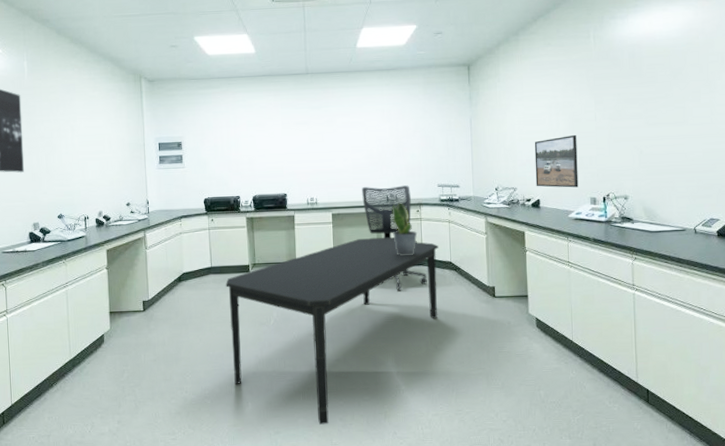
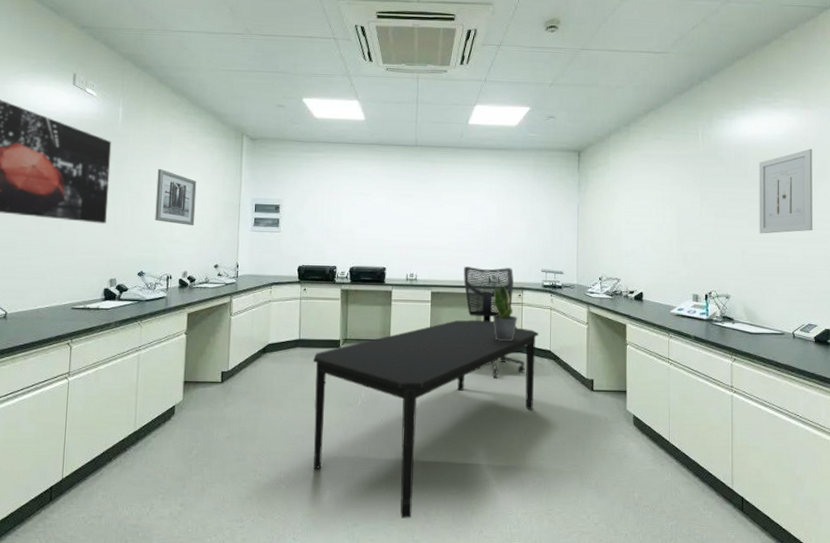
wall art: none [65,117,105,168] -> present [155,169,197,225]
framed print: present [534,134,579,188] -> none [639,229,682,283]
wall art: none [654,41,713,133] -> present [759,149,813,234]

